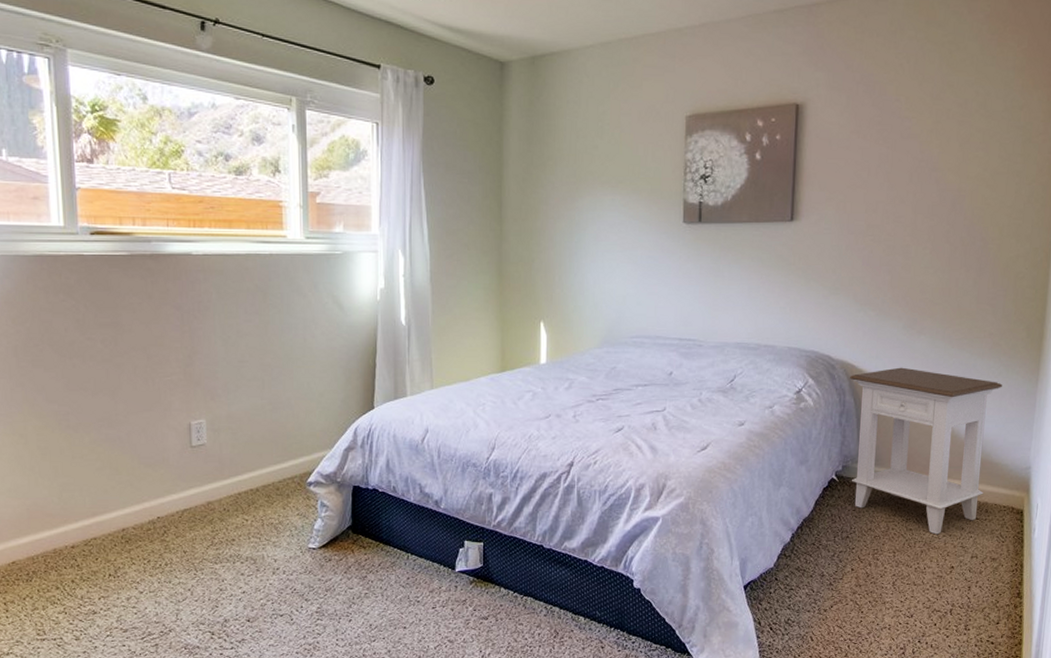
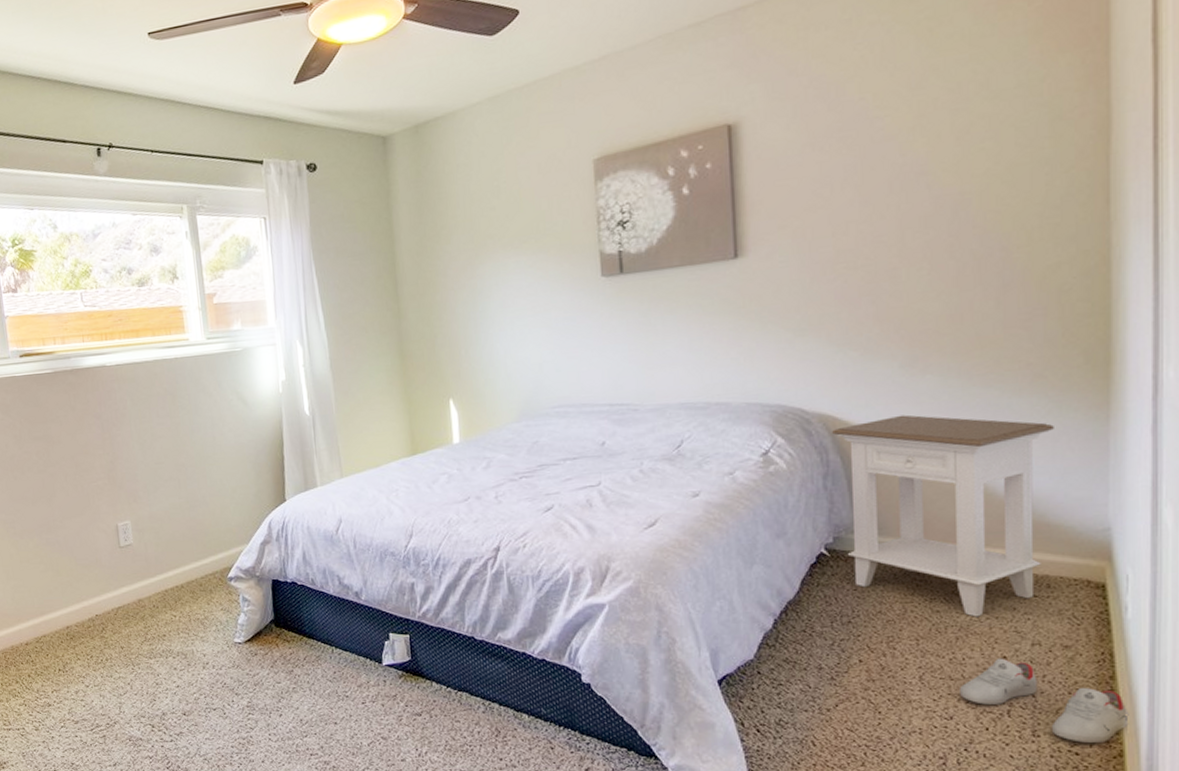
shoe: none [920,567,1029,635] -> present [960,658,1129,744]

